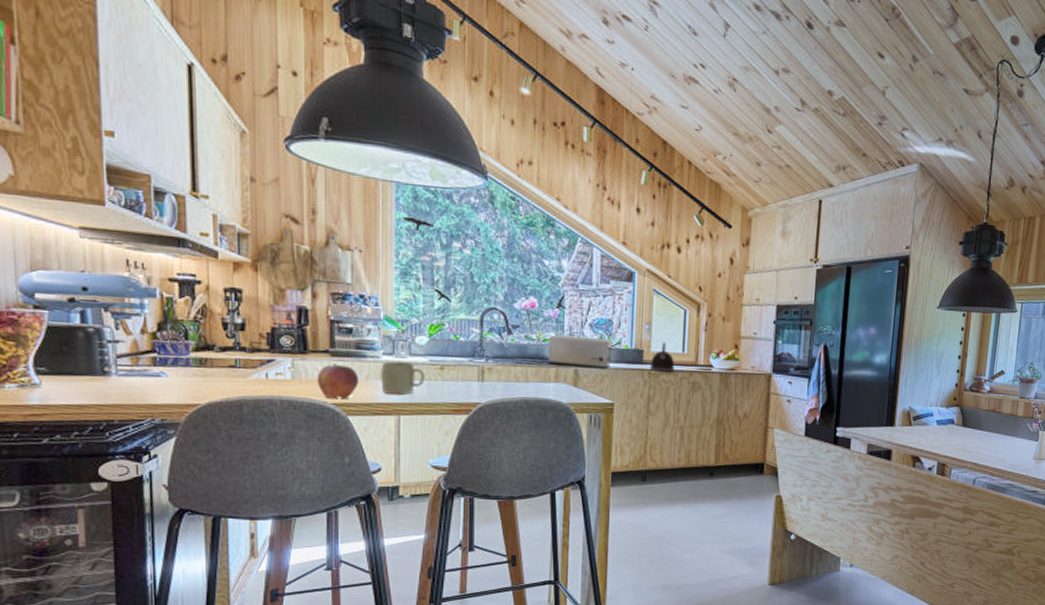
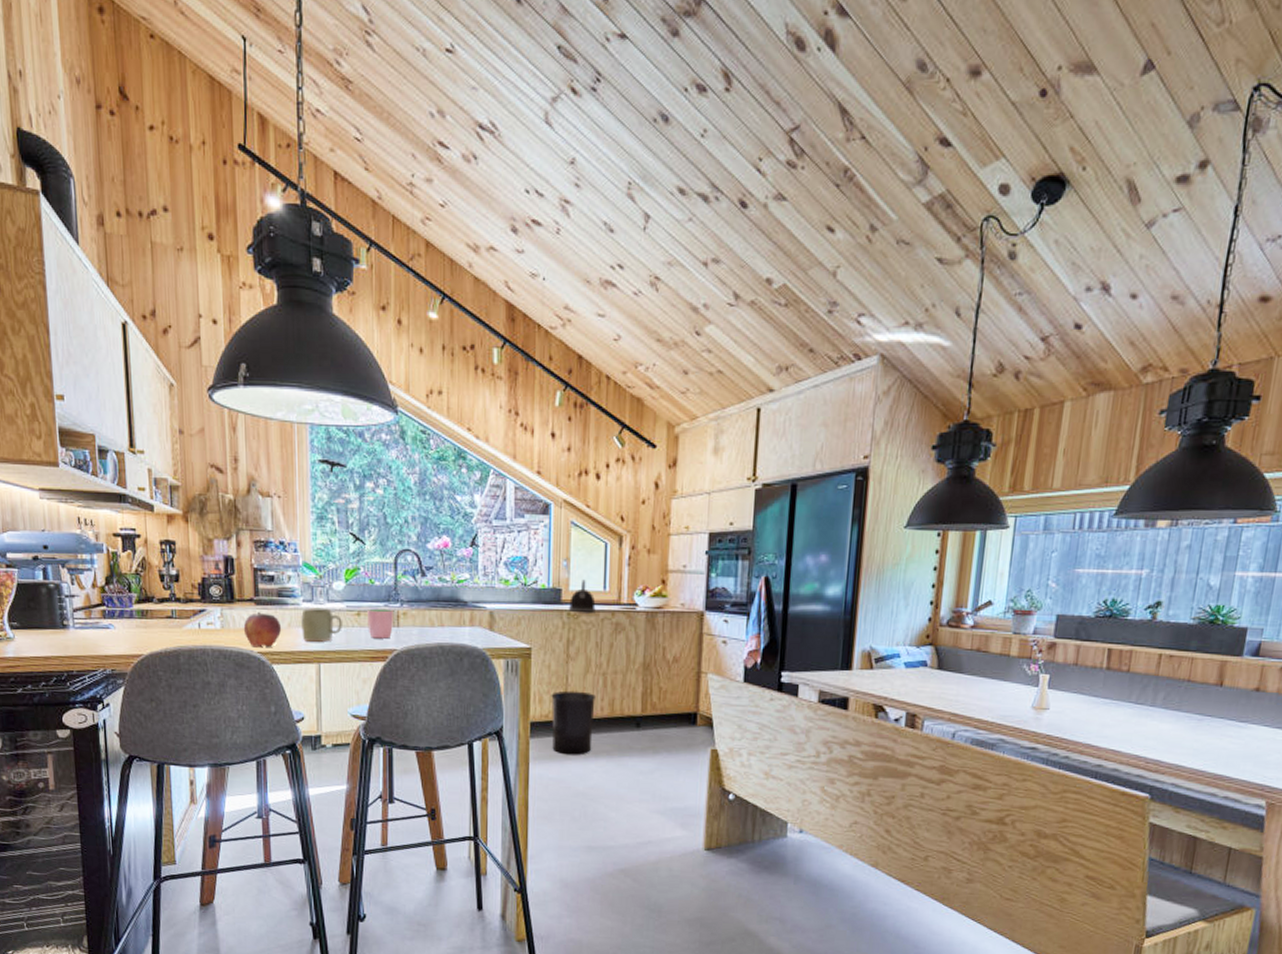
cup: none [451,363,478,393] -> present [367,608,393,639]
toaster: present [547,334,613,369] -> none [462,575,529,611]
waste bin: none [631,443,674,502] -> present [551,690,597,755]

